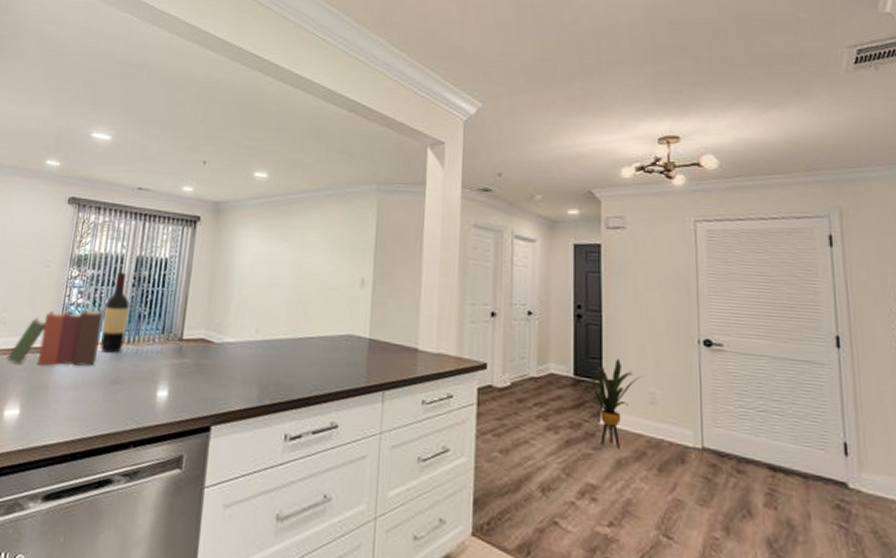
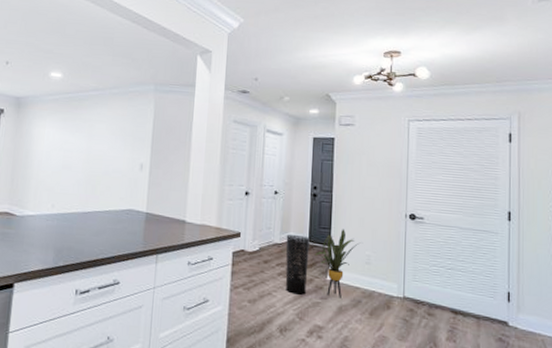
umbrella stand: none [545,365,575,444] -> present [285,234,310,295]

